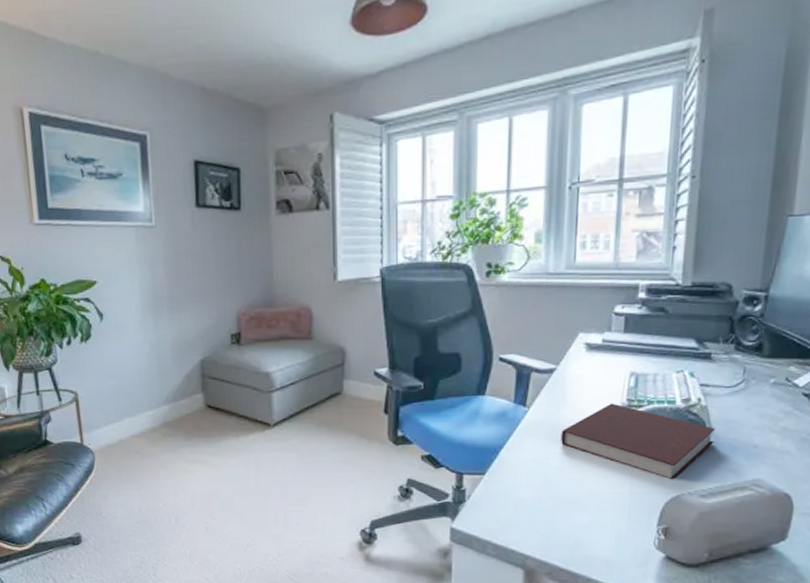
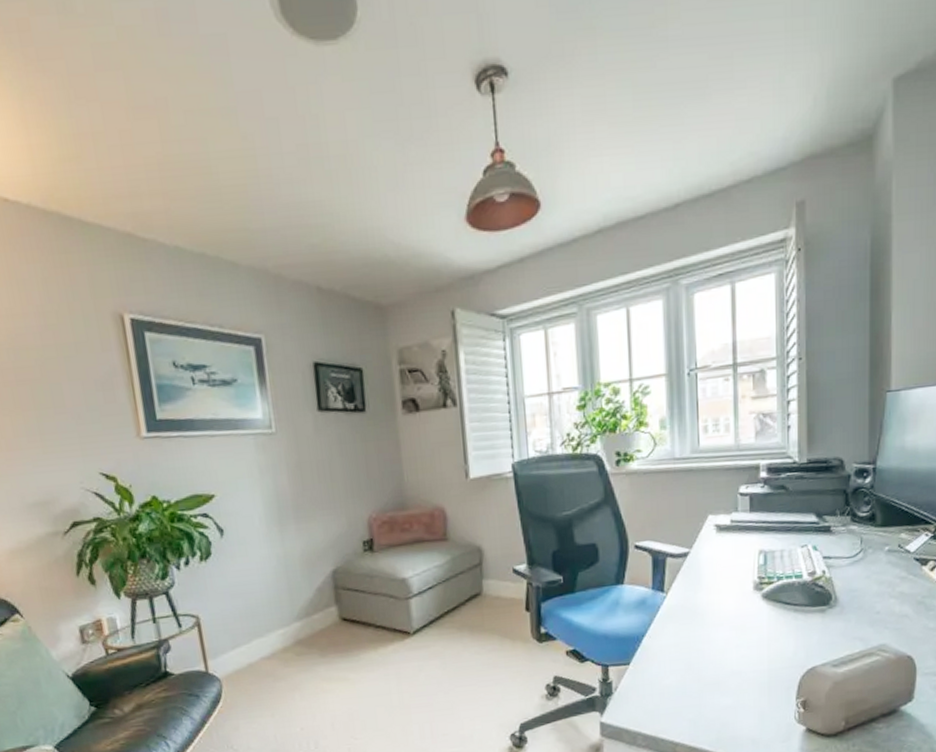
notebook: present [561,403,716,480] -> none [699,581,841,653]

